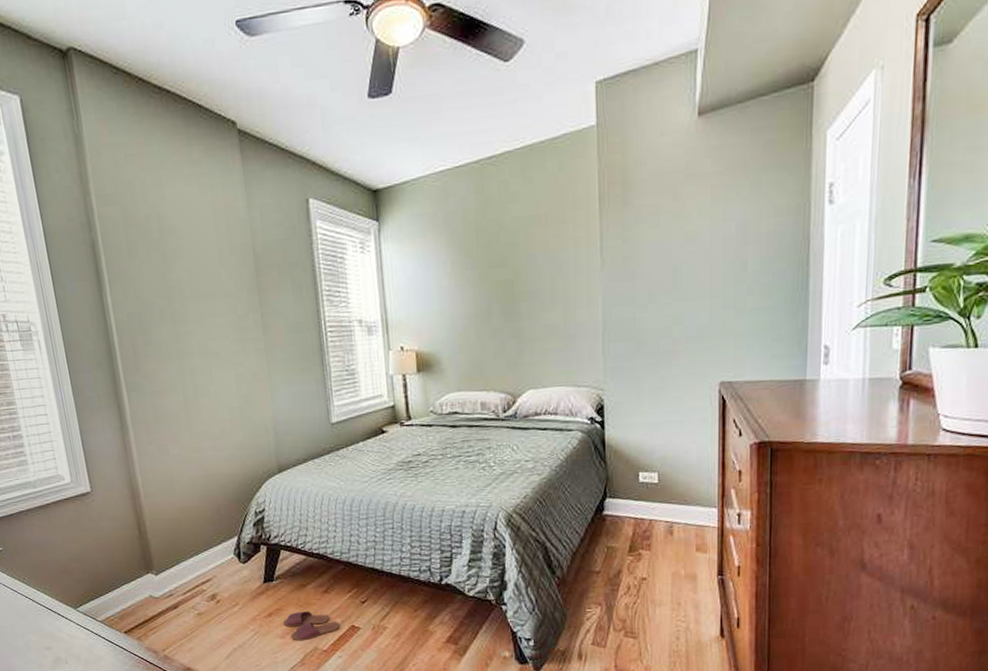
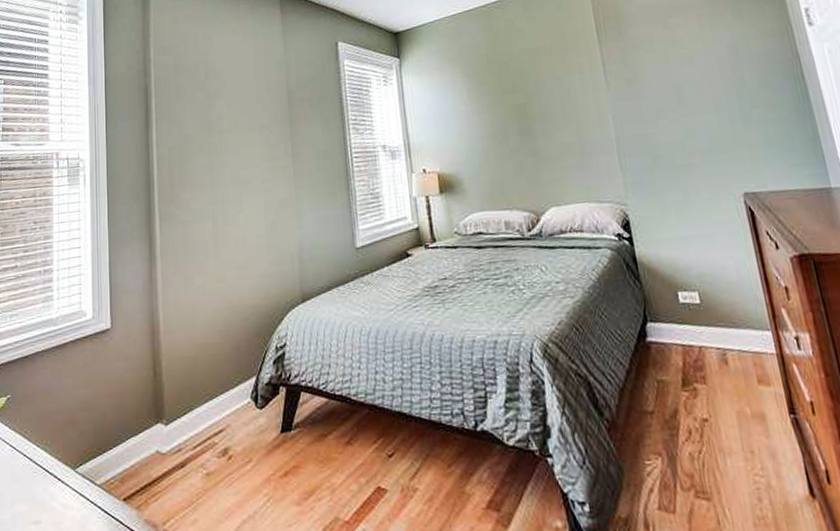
slippers: present [283,611,340,640] -> none [300,468,364,508]

